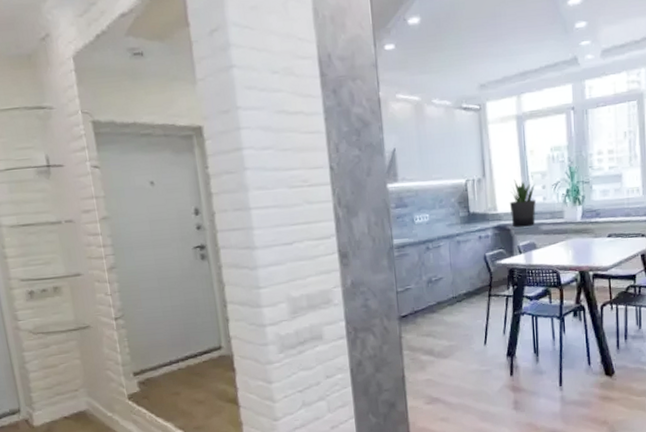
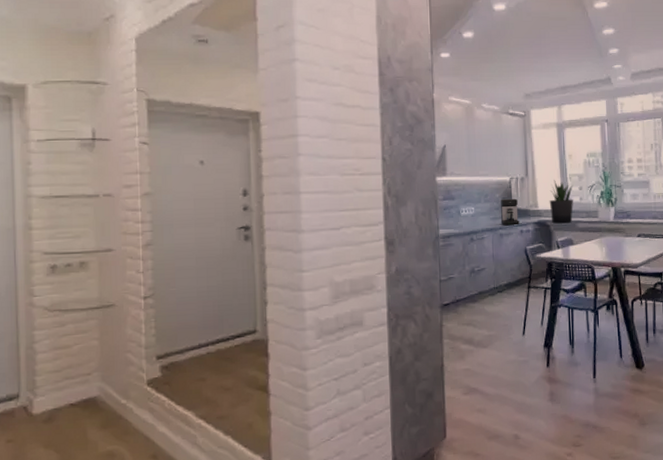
coffee maker: none [457,202,478,232] -> present [500,198,520,226]

